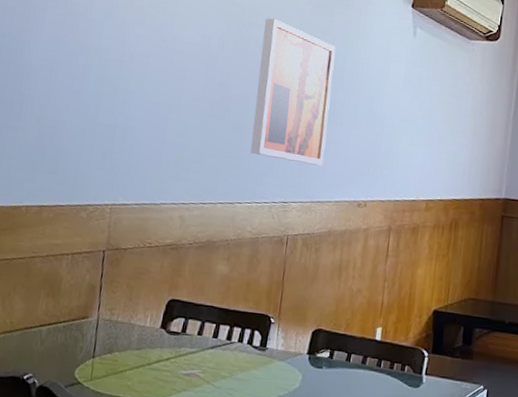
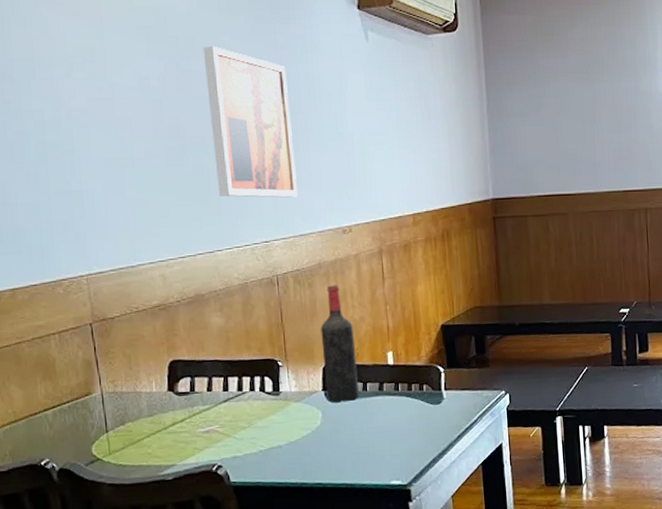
wine bottle: none [310,253,349,369] -> present [320,285,359,402]

